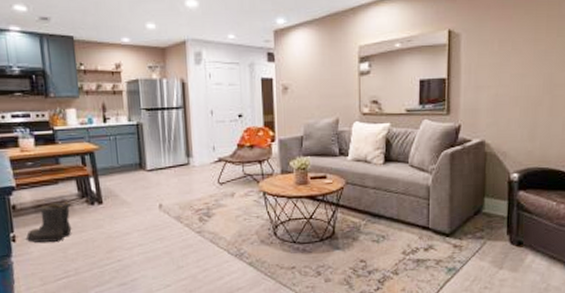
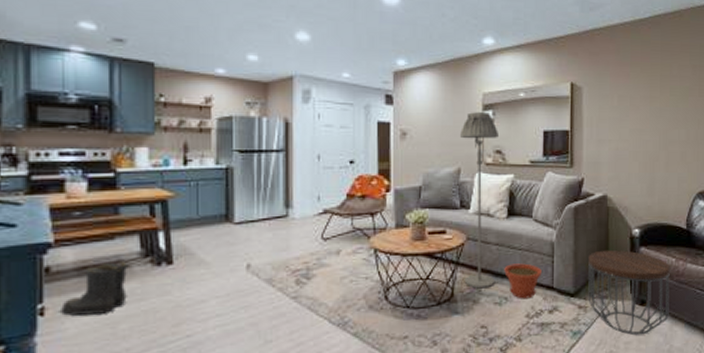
floor lamp: none [338,65,376,228] -> present [460,112,500,289]
plant pot: none [381,205,418,238] -> present [504,263,542,299]
side table: none [463,193,550,274] -> present [588,250,670,335]

